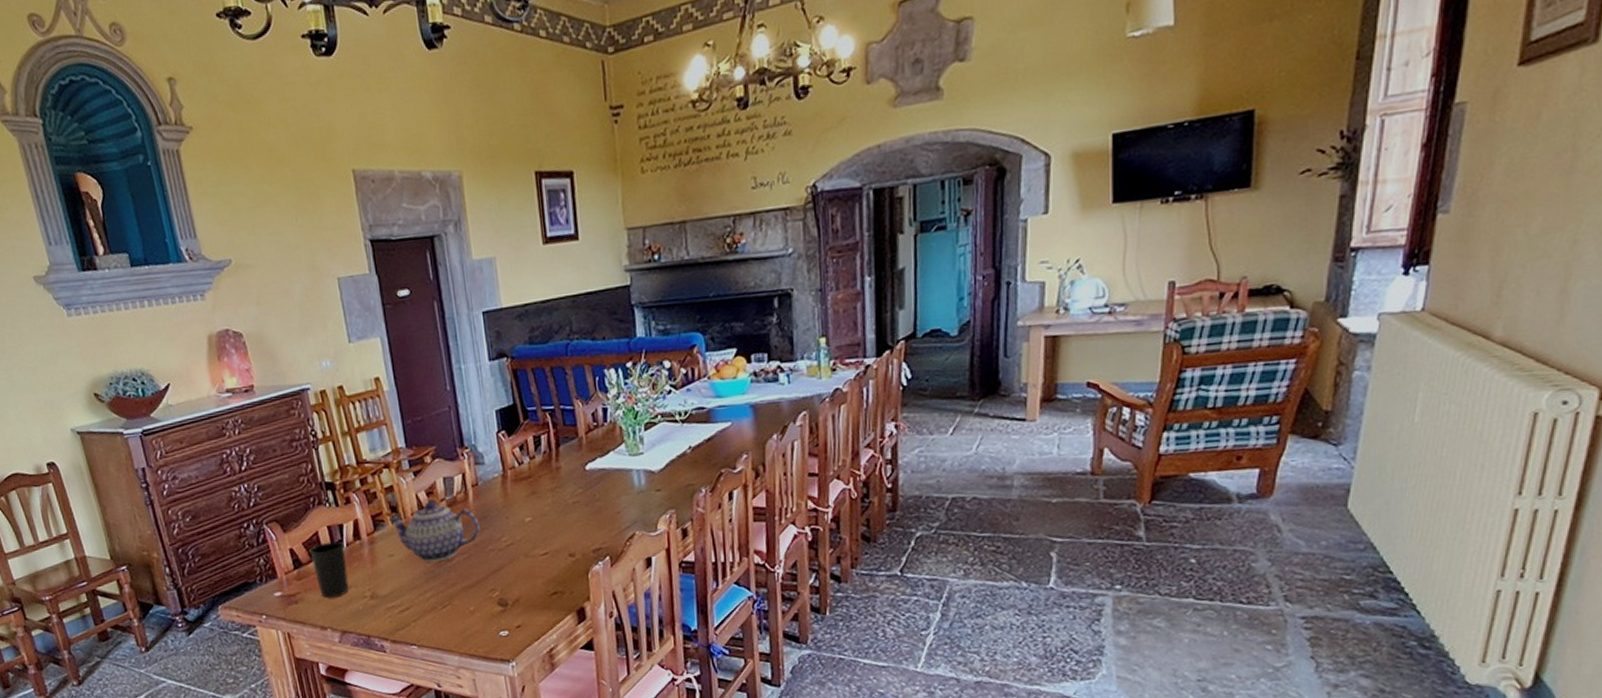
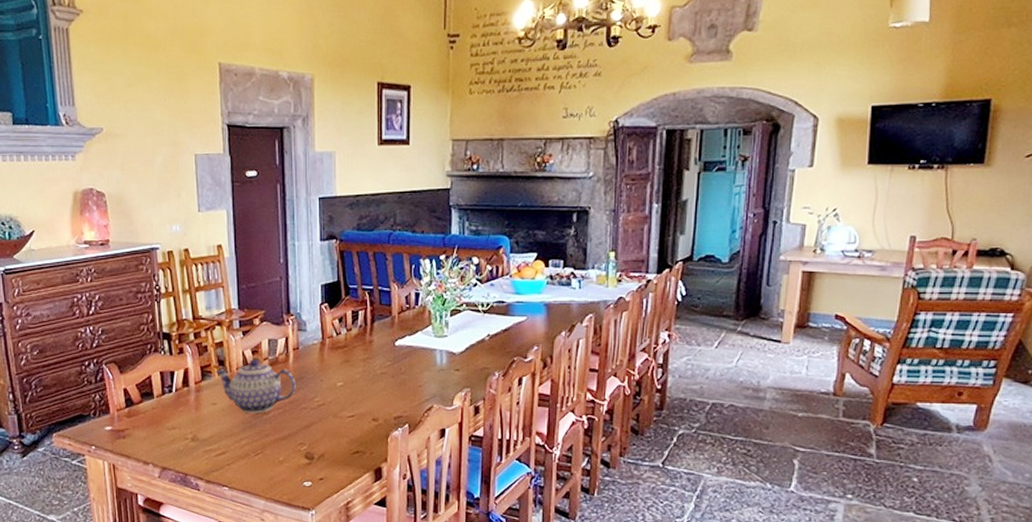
cup: present [309,541,349,598] -> none [142,386,174,437]

